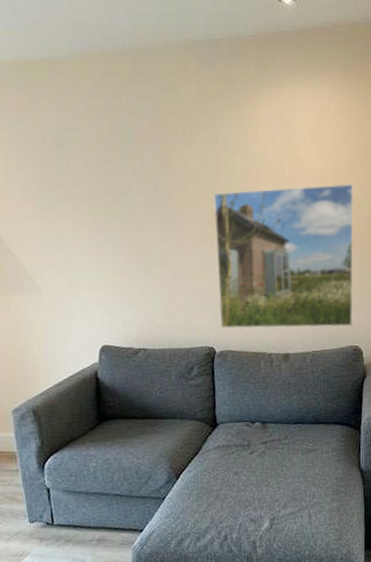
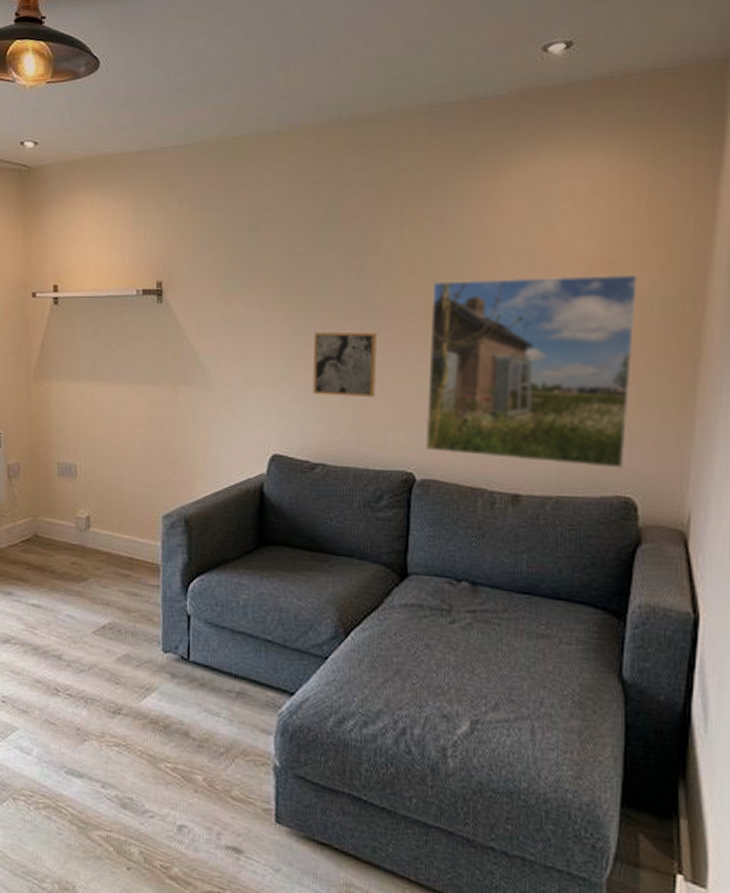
wall art: none [124,238,179,293] -> present [312,332,377,397]

